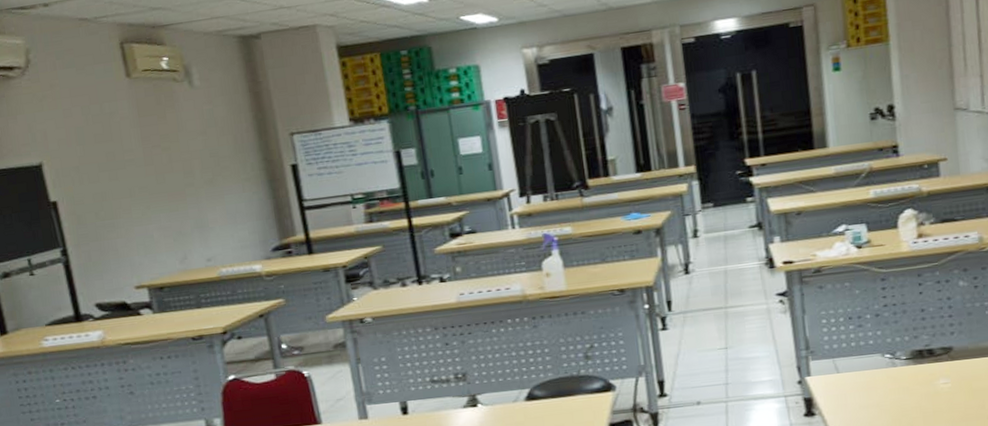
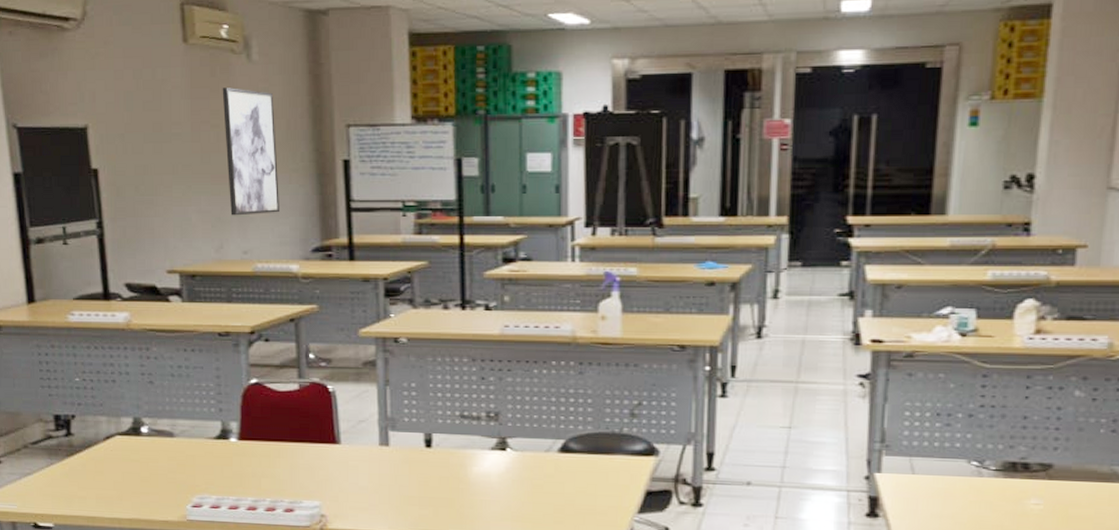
wall art: none [168,112,237,228] -> present [222,88,279,216]

